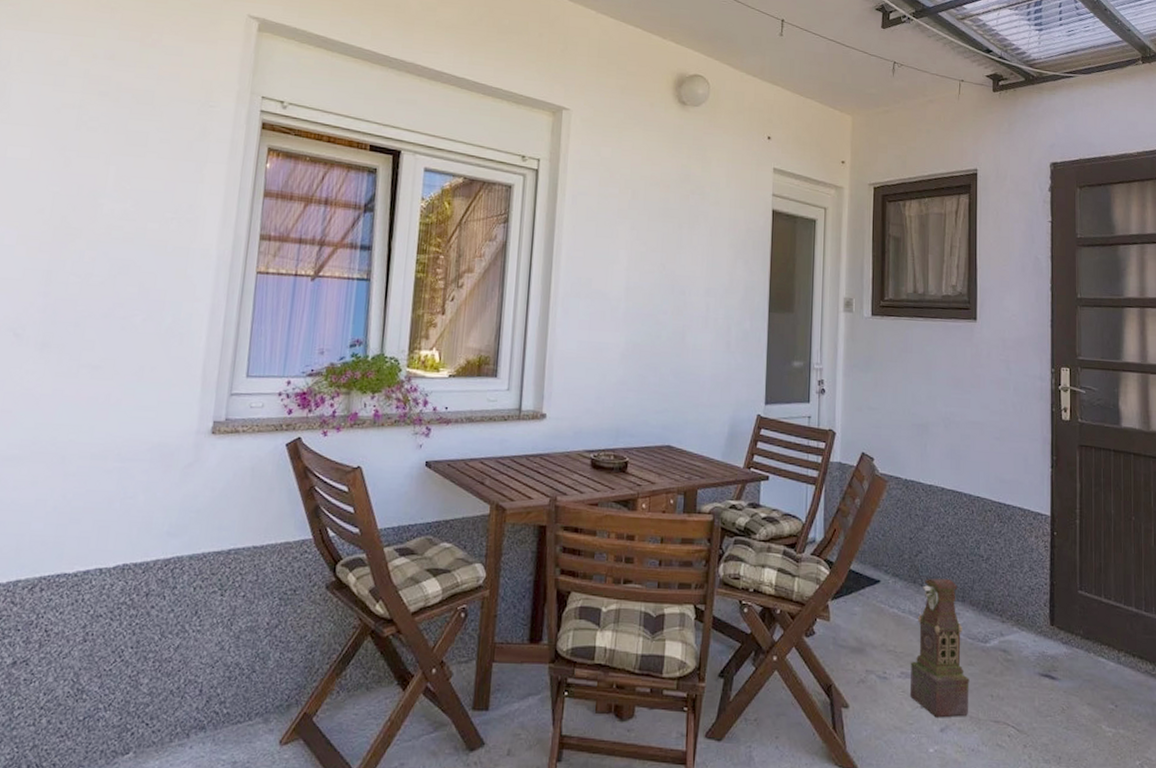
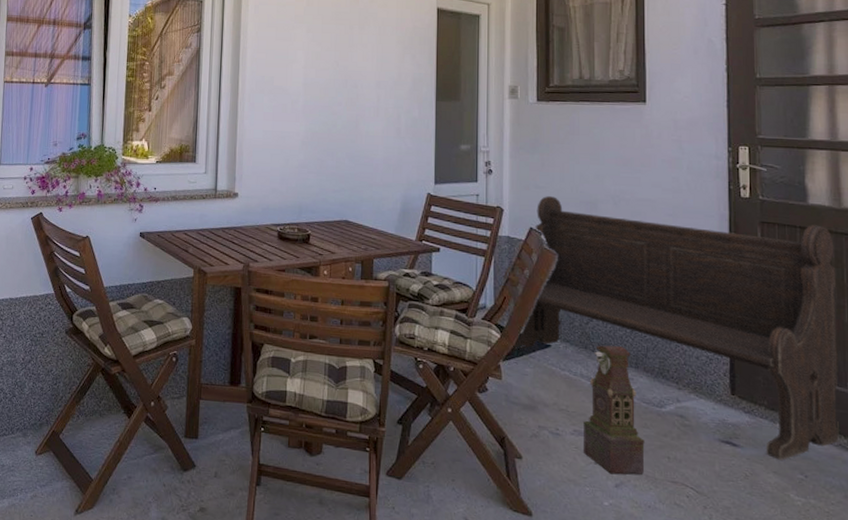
bench: none [834,418,1146,691] -> present [503,196,839,460]

